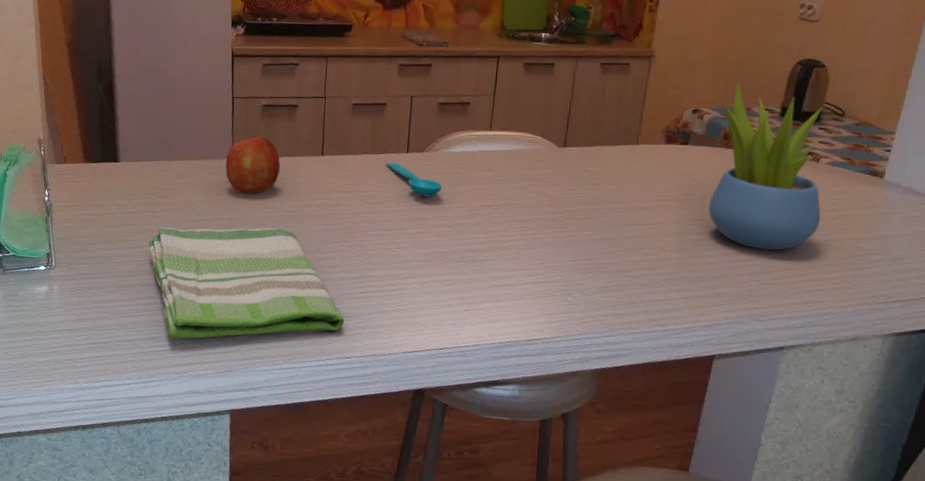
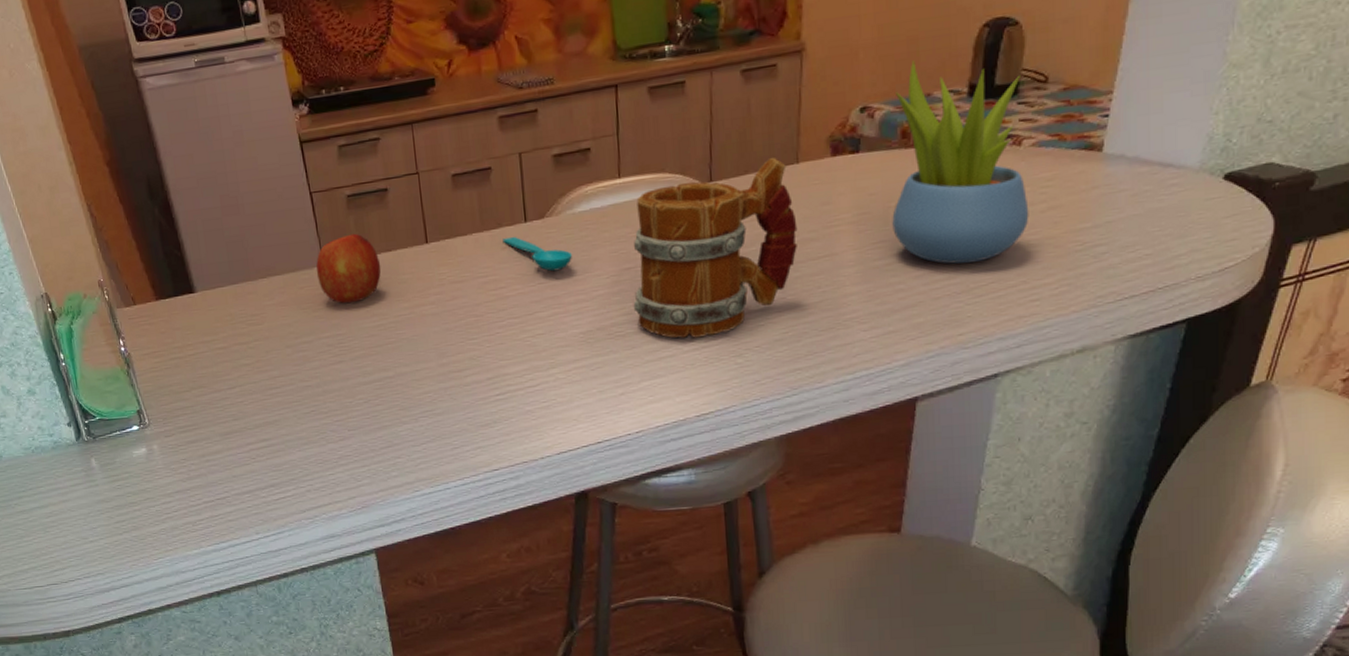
dish towel: present [148,226,345,340] -> none [247,336,485,482]
mug: none [486,137,631,274] -> present [633,158,798,339]

